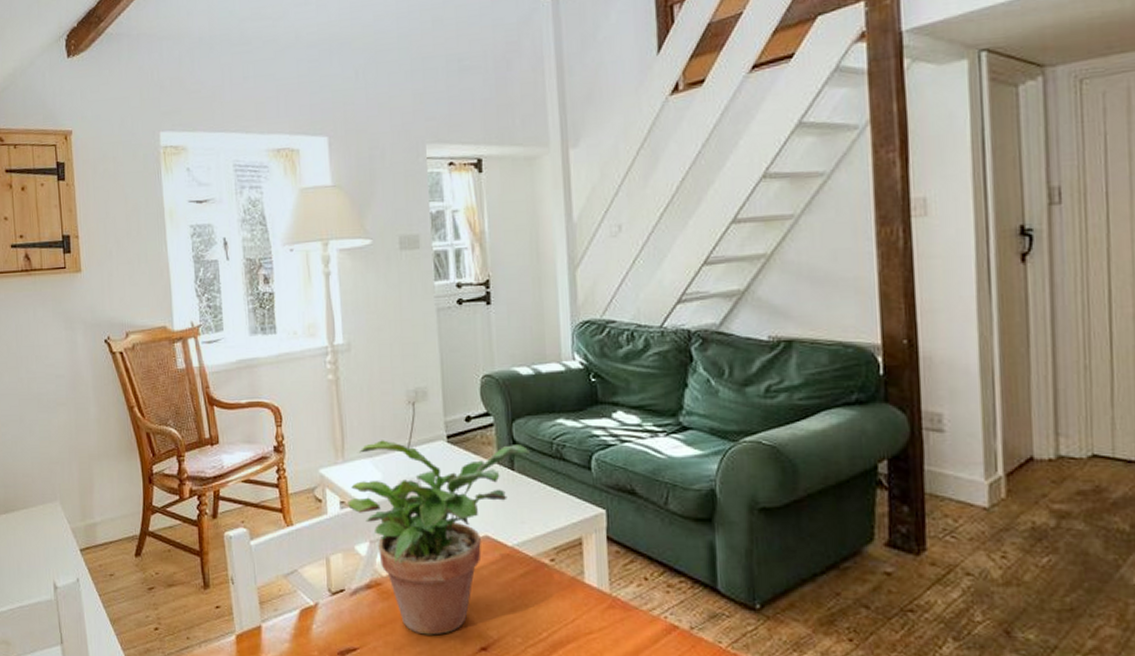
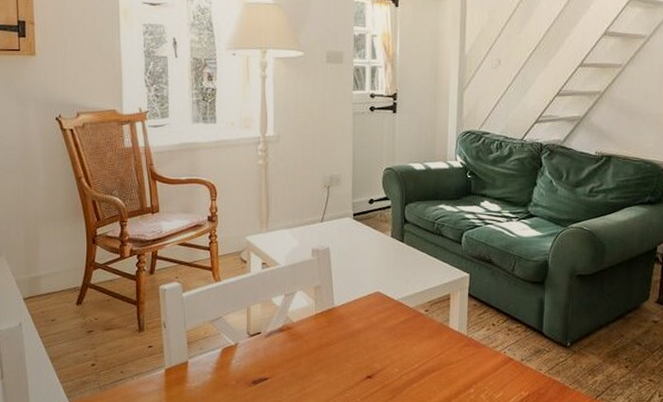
potted plant: present [346,440,530,635] -> none [267,215,417,367]

